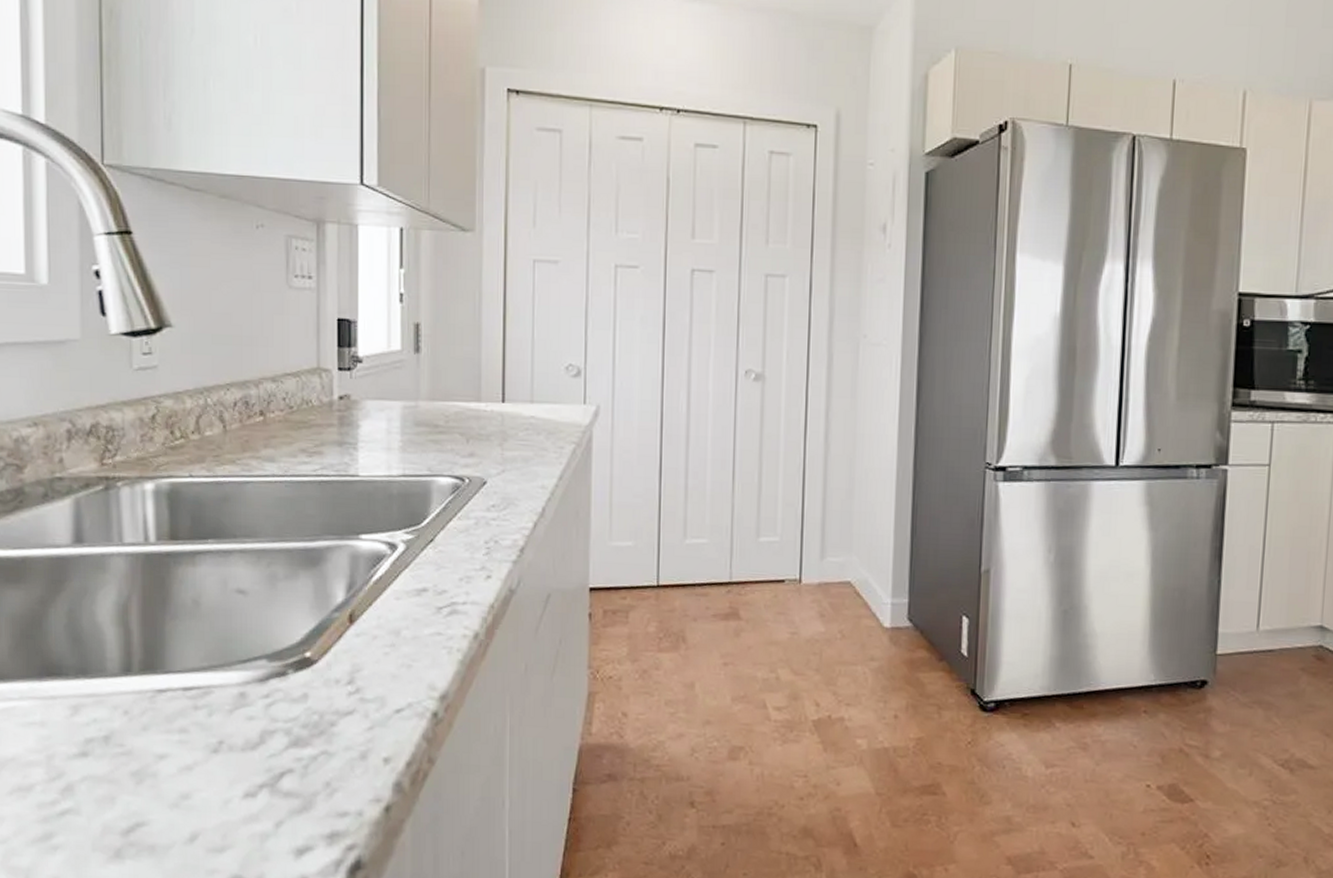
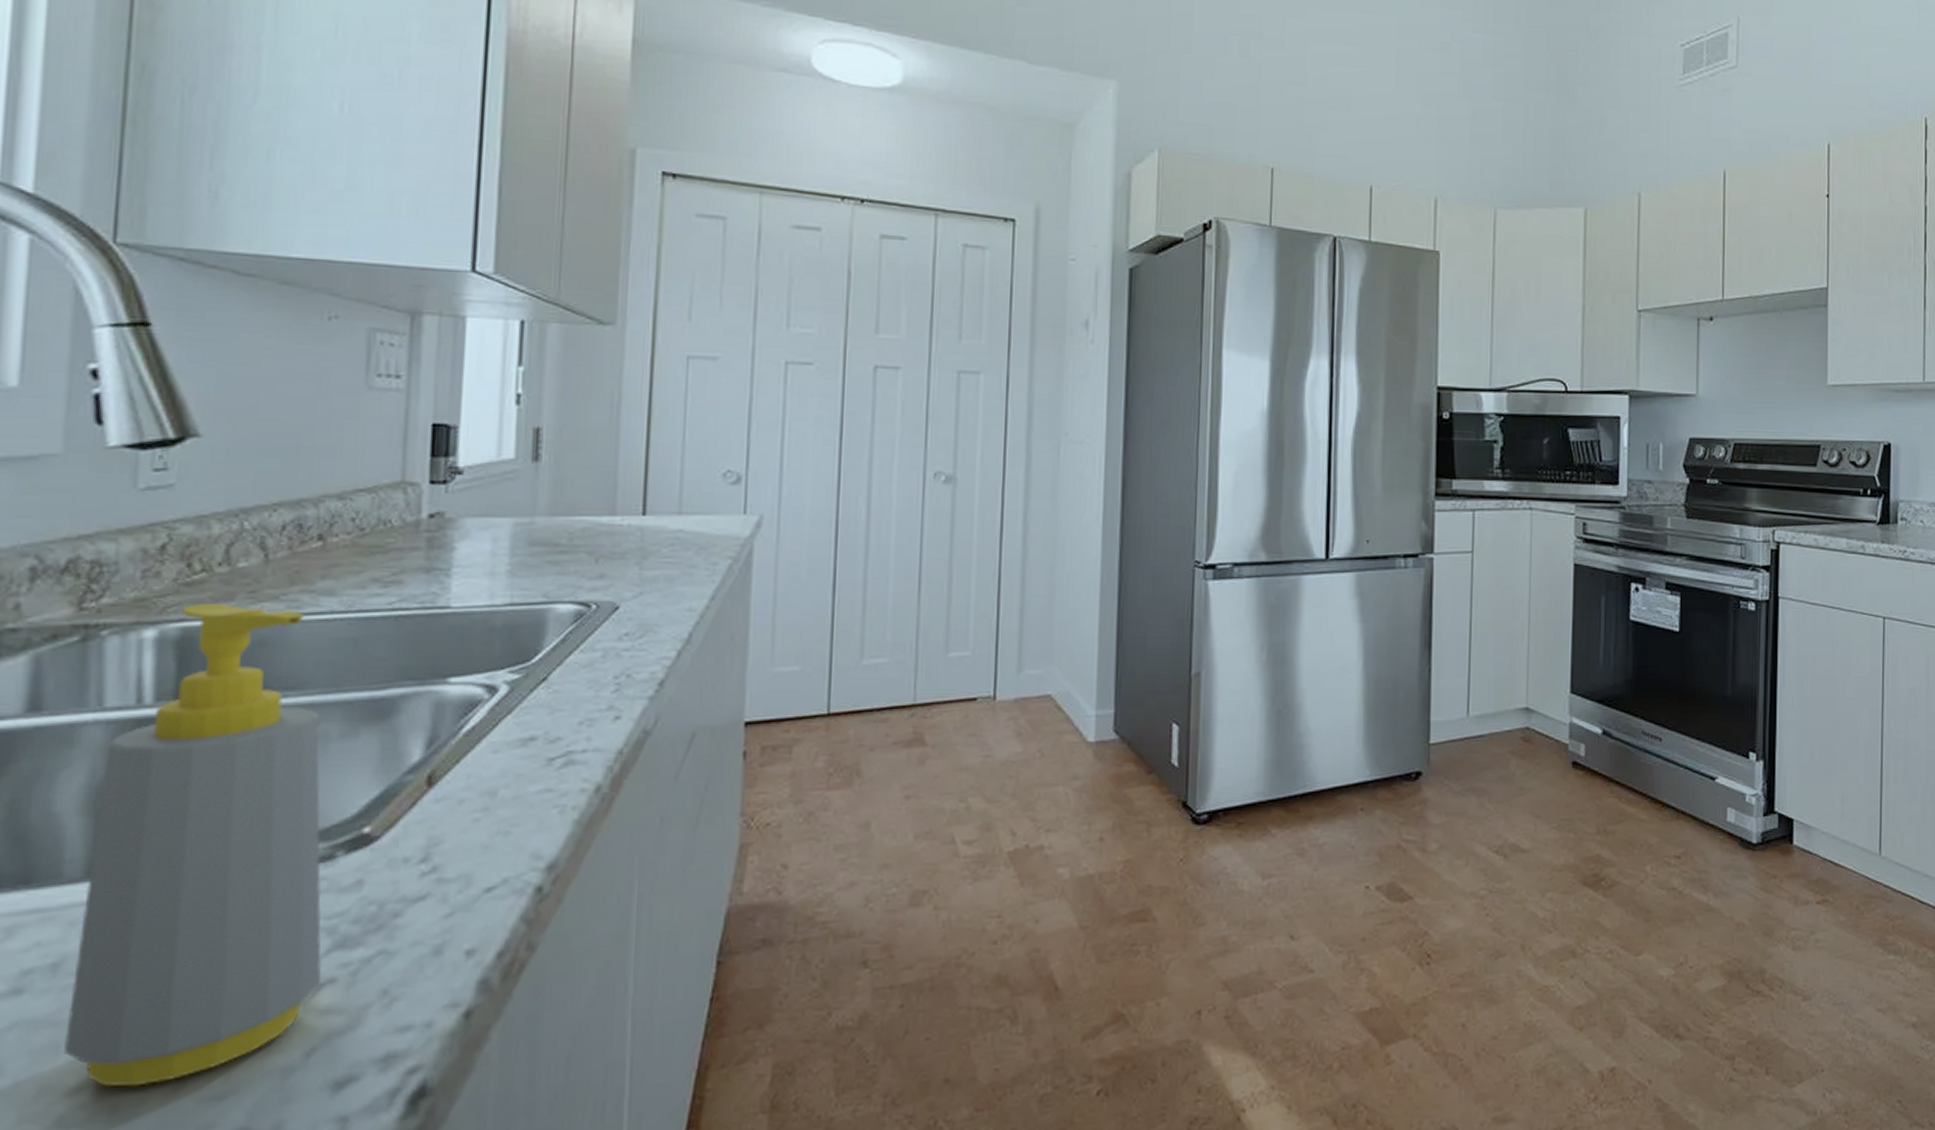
soap bottle: none [116,463,284,835] -> present [63,602,322,1087]

